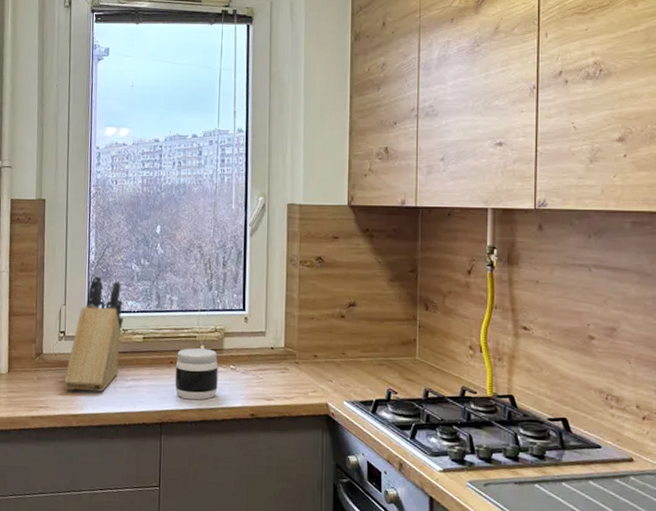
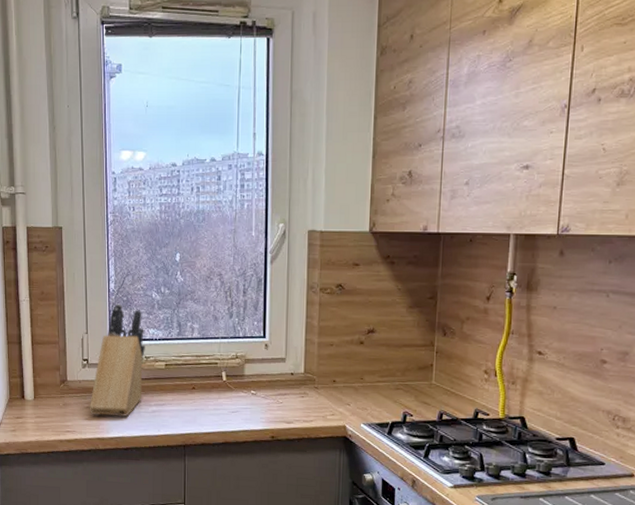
jar: present [175,348,218,400] -> none [197,374,239,424]

